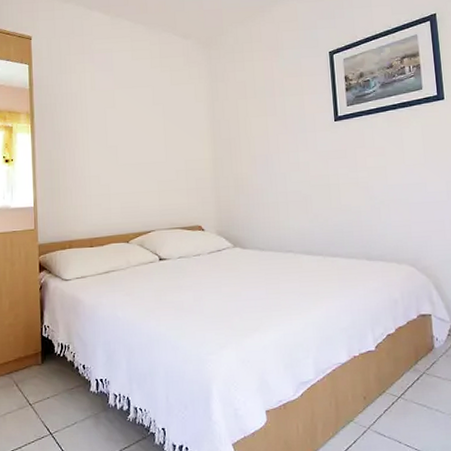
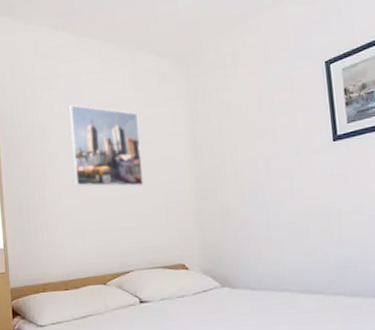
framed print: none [100,77,166,154] -> present [68,104,144,187]

